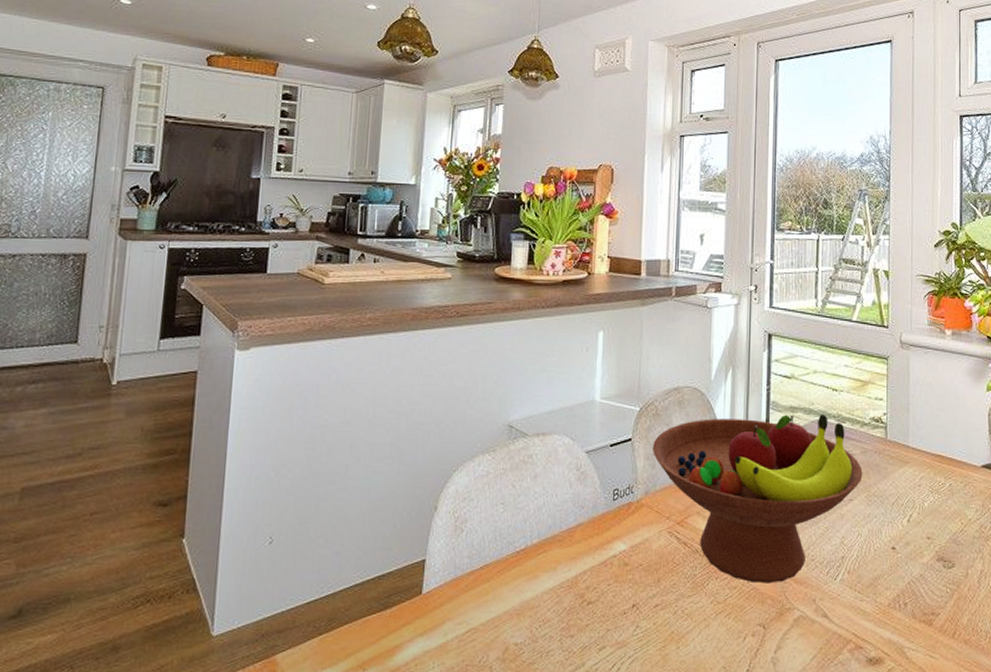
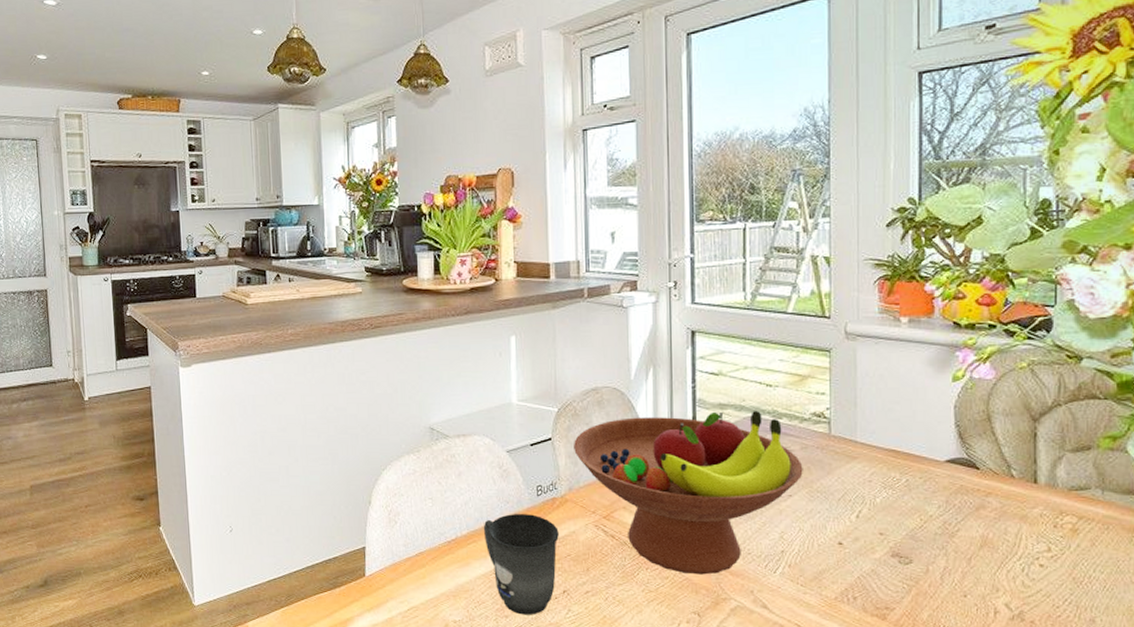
mug: none [555,519,632,634] -> present [483,513,559,615]

